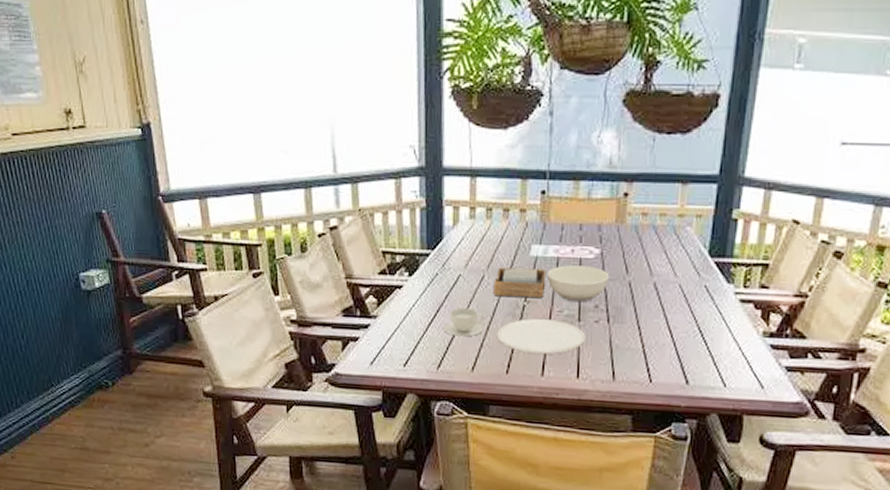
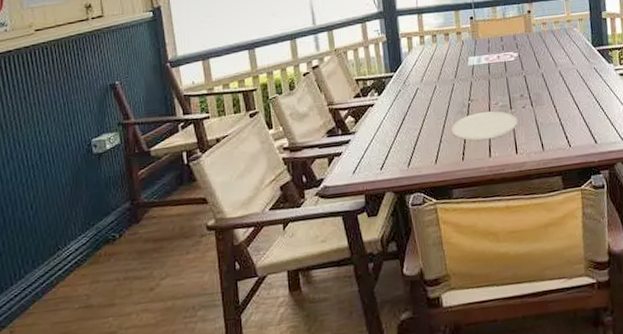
teacup: present [444,307,485,337] -> none [410,113,441,137]
napkin holder: present [493,267,547,299] -> none [444,74,483,101]
bowl: present [546,265,610,302] -> none [482,66,528,95]

